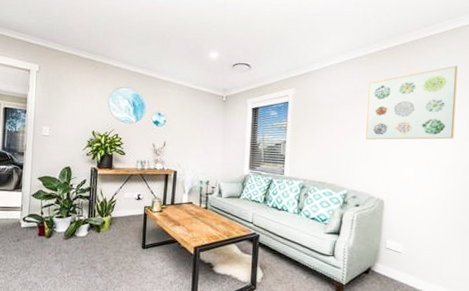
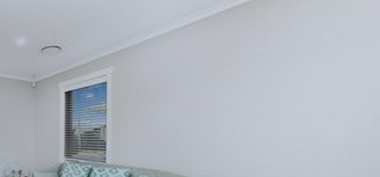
wall art: present [366,65,458,140] -> none [210,15,347,119]

